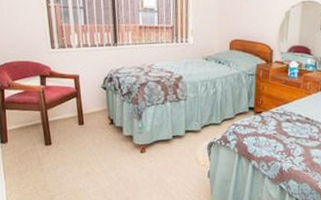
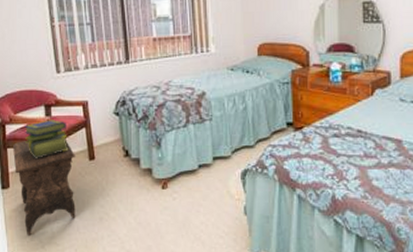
footstool: none [11,104,67,183] -> present [13,140,76,236]
stack of books: none [21,88,61,120] -> present [24,120,69,158]

